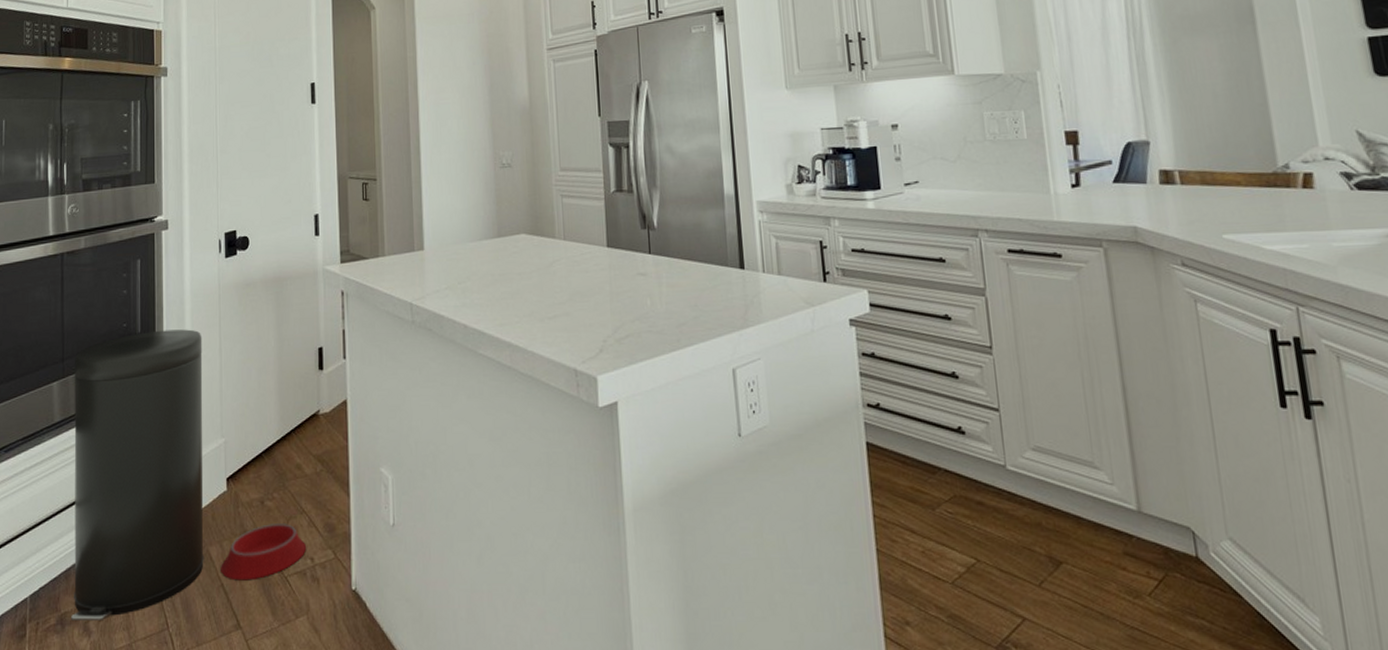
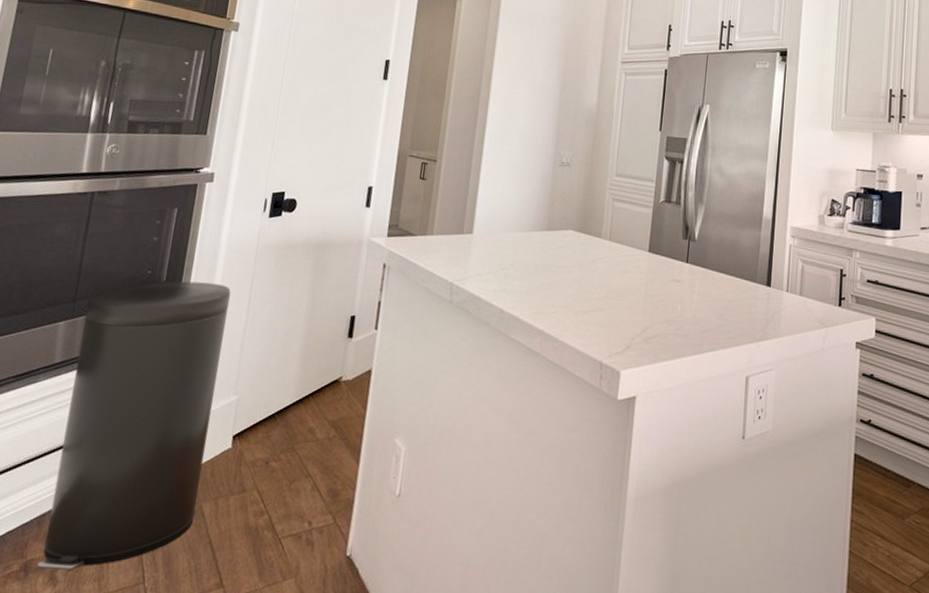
pet bowl: present [221,524,307,581] -> none [211,485,307,540]

